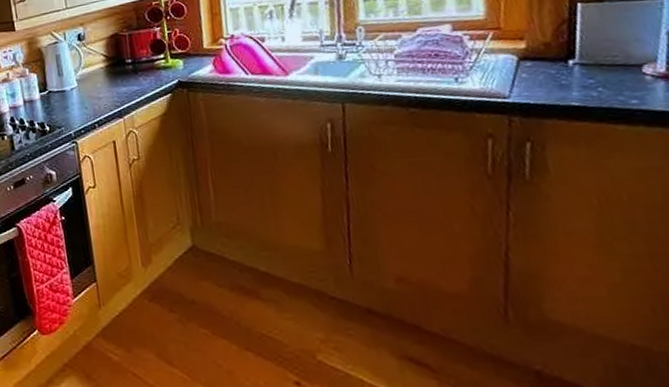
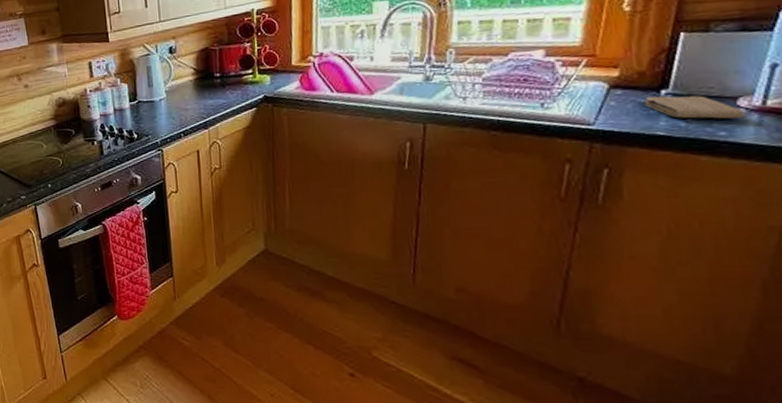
washcloth: none [553,64,652,88] -> present [643,95,745,119]

